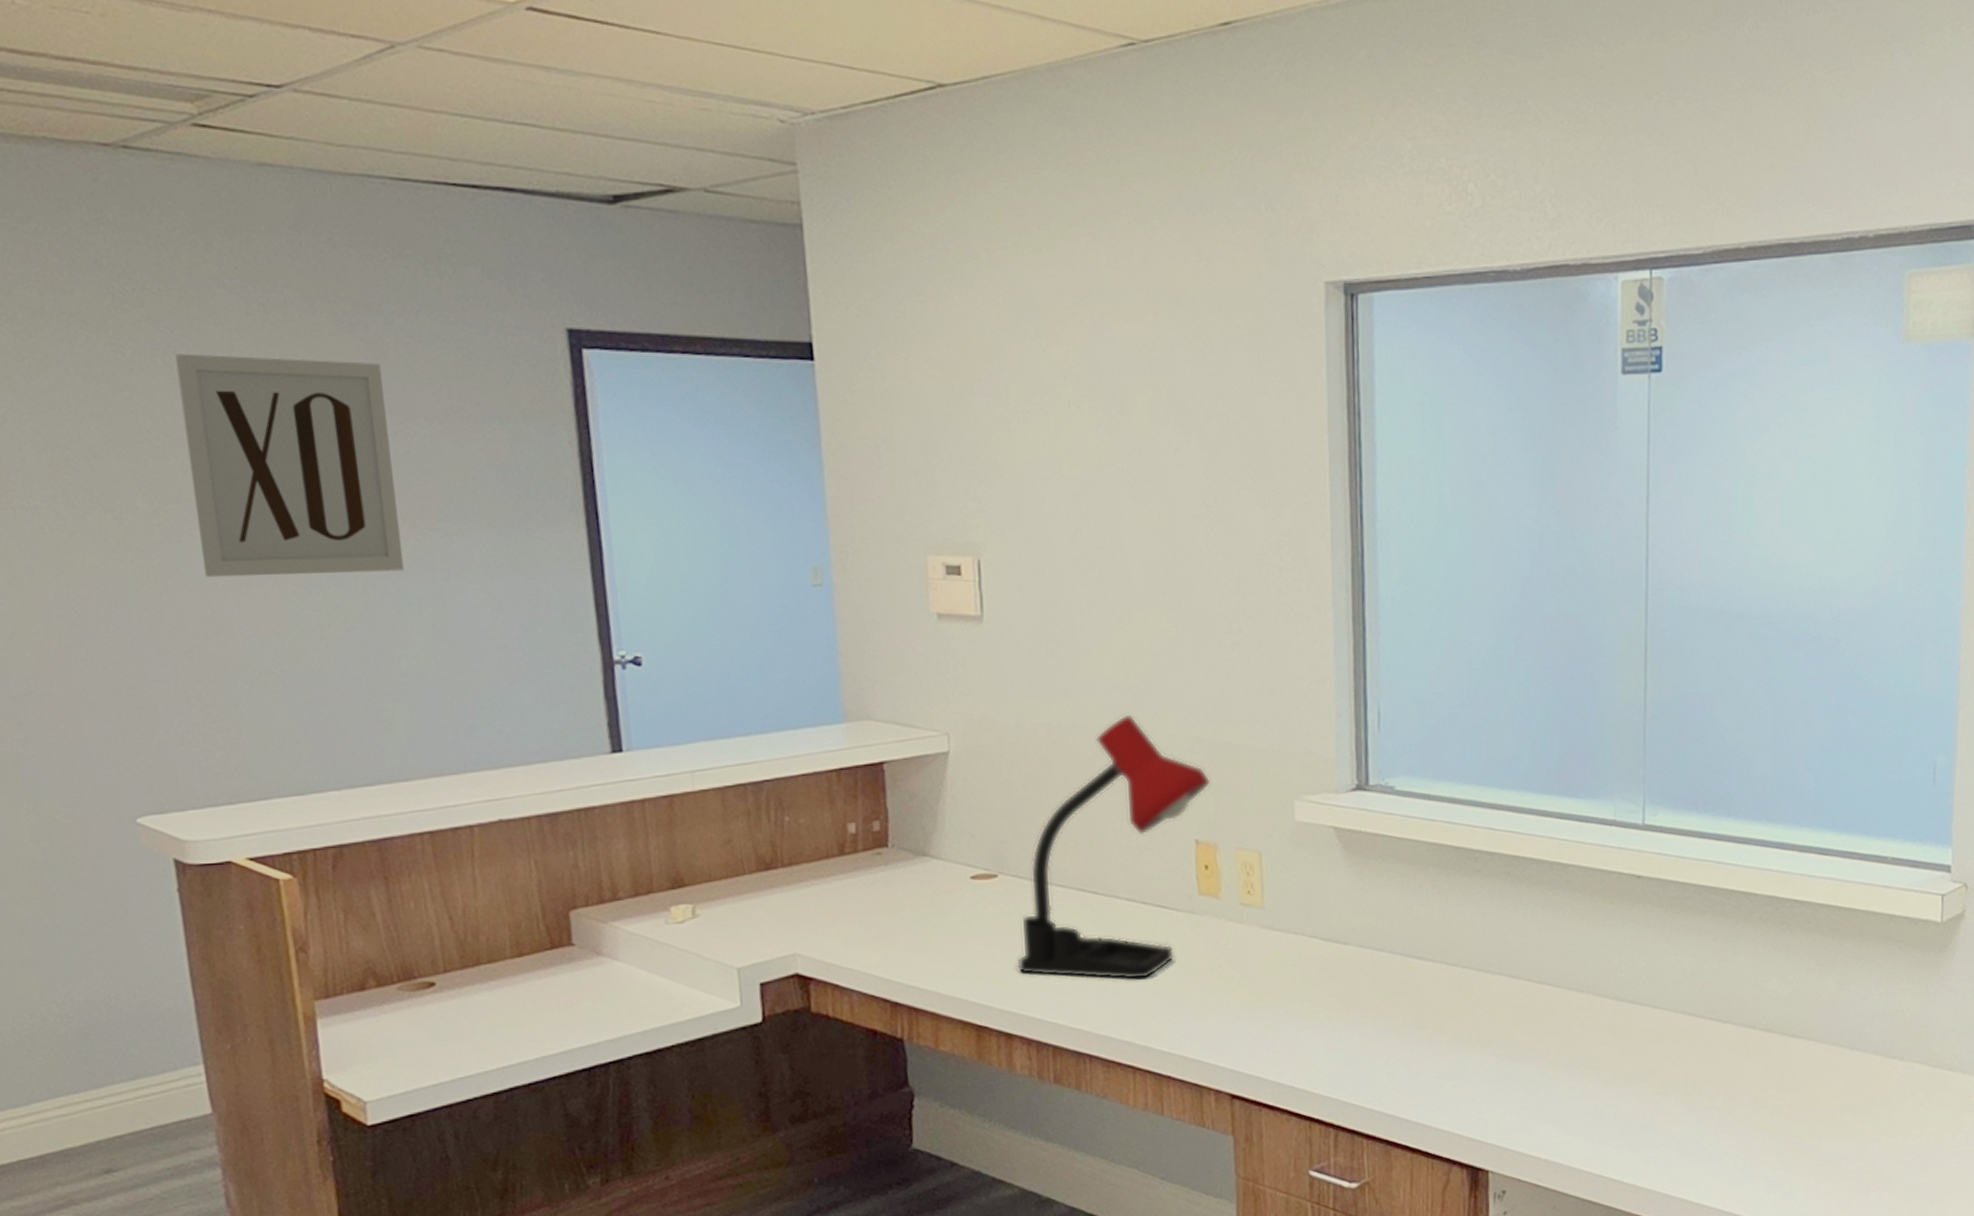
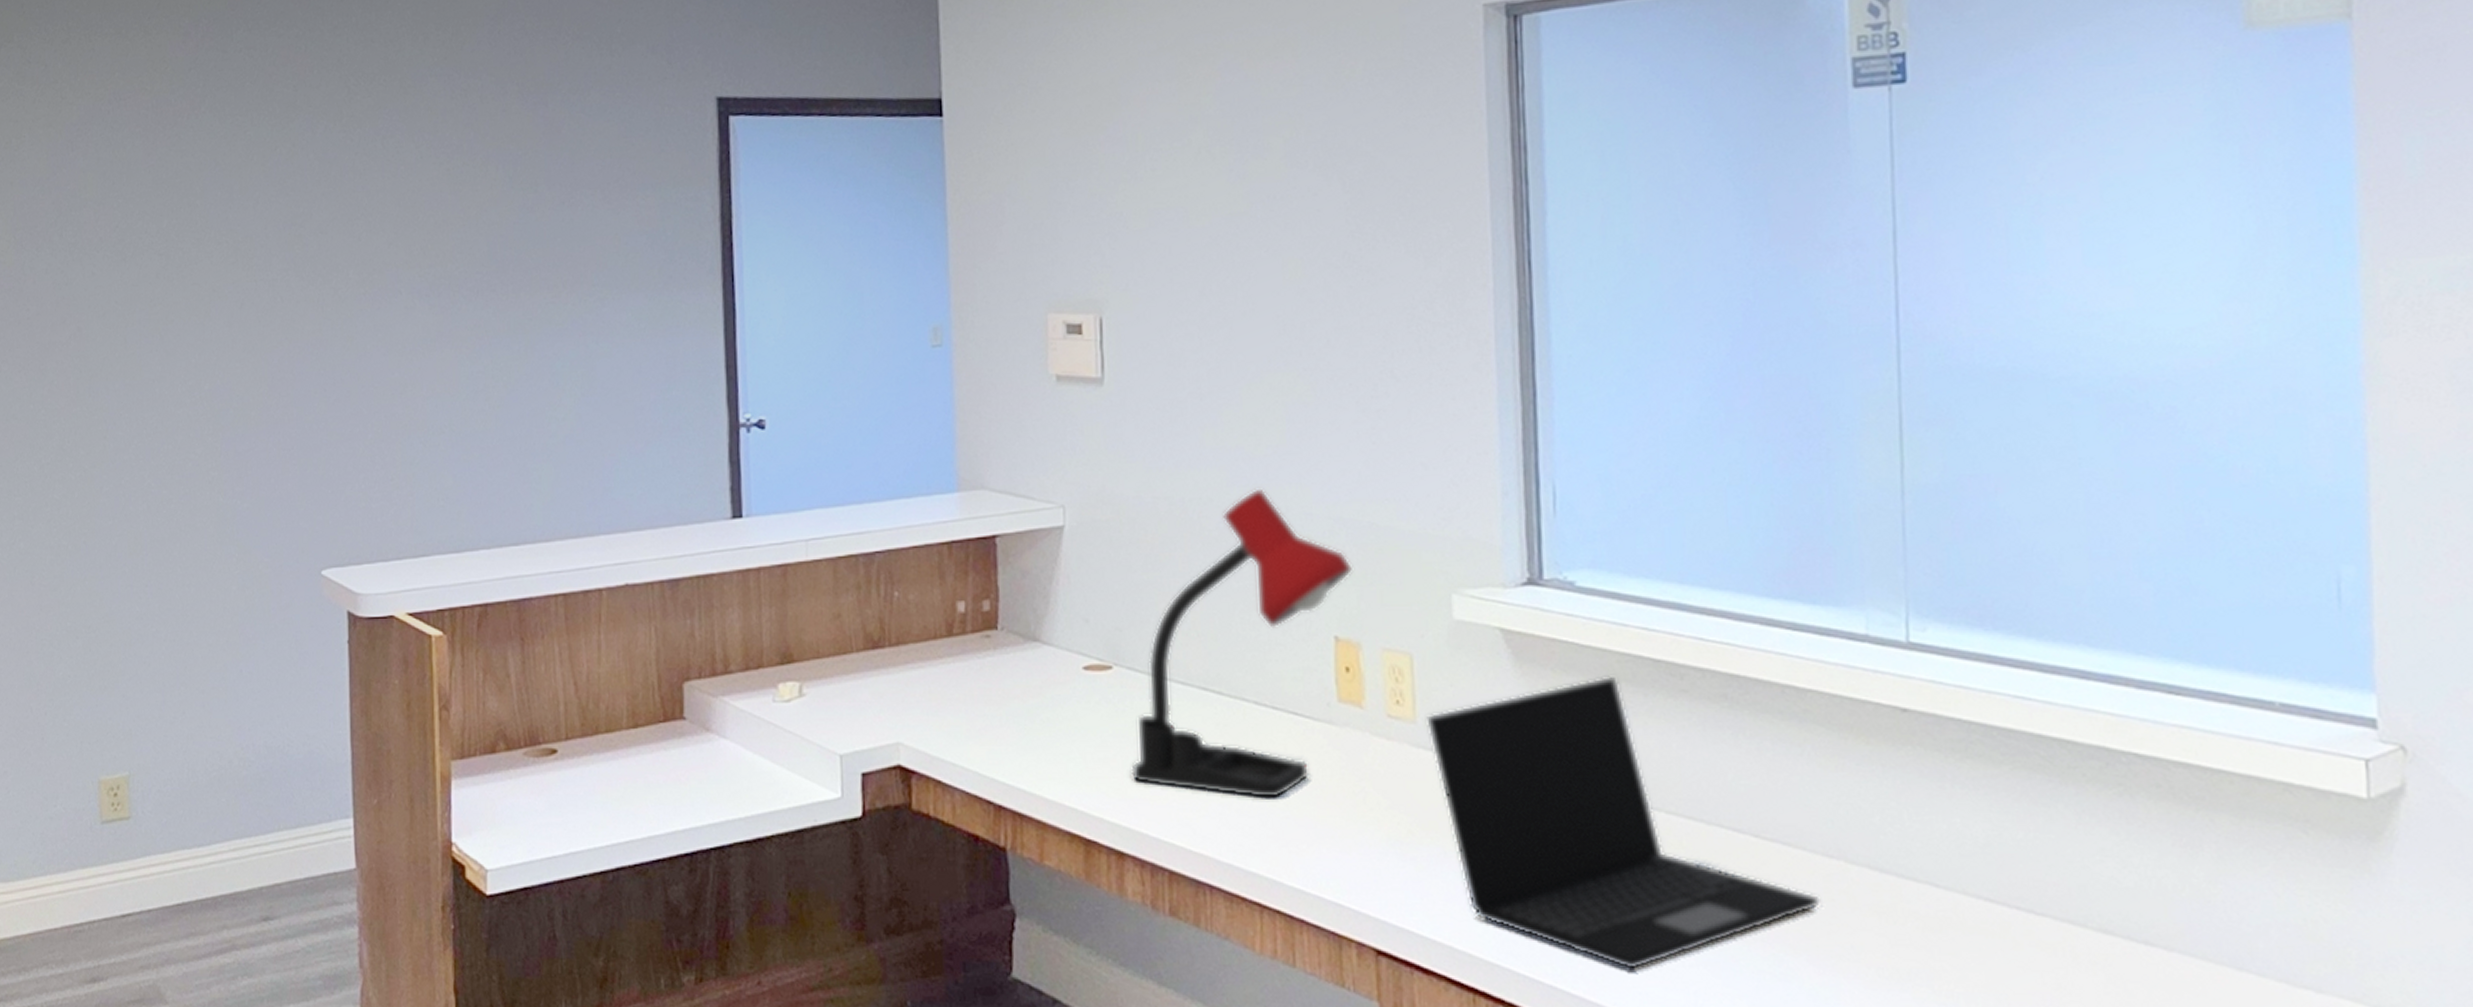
wall art: present [175,353,405,578] -> none [392,137,561,342]
laptop: none [1273,861,1573,1092] -> present [1426,675,1820,971]

